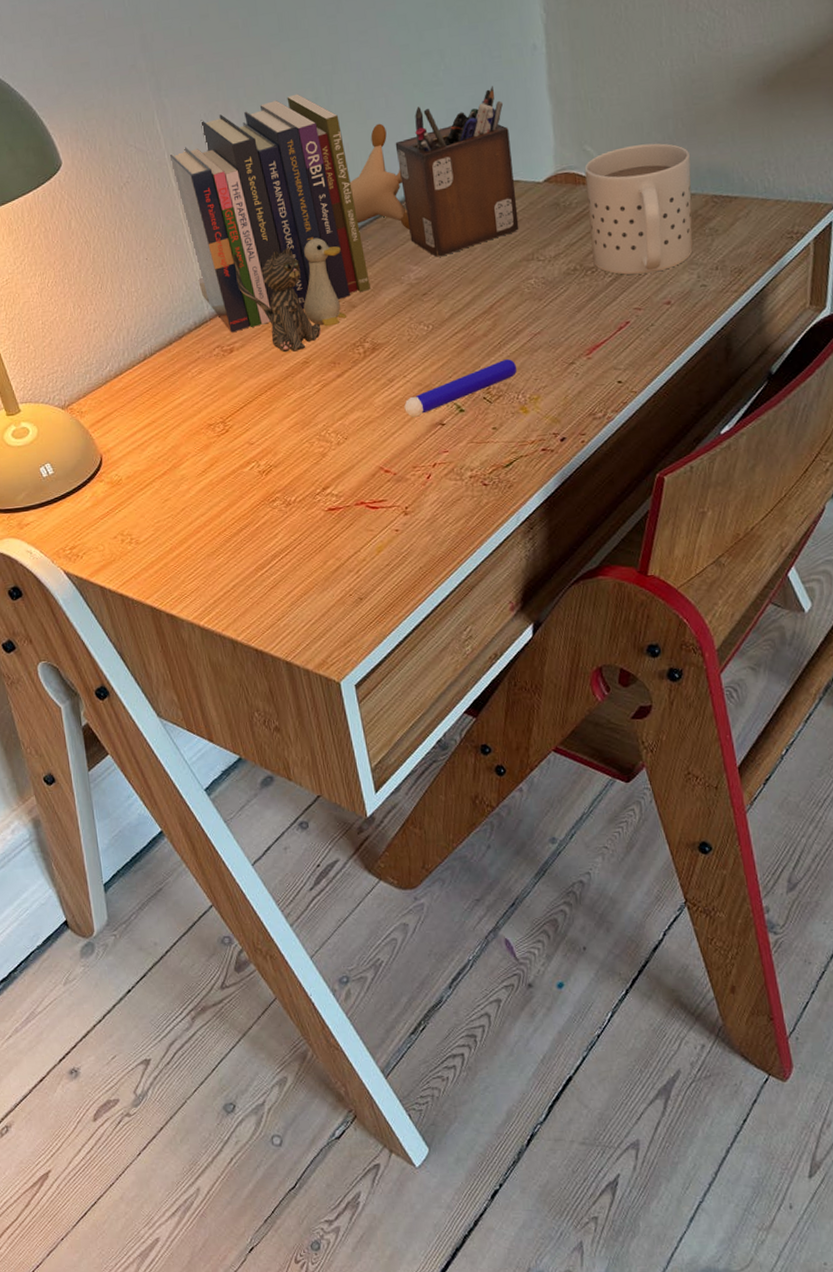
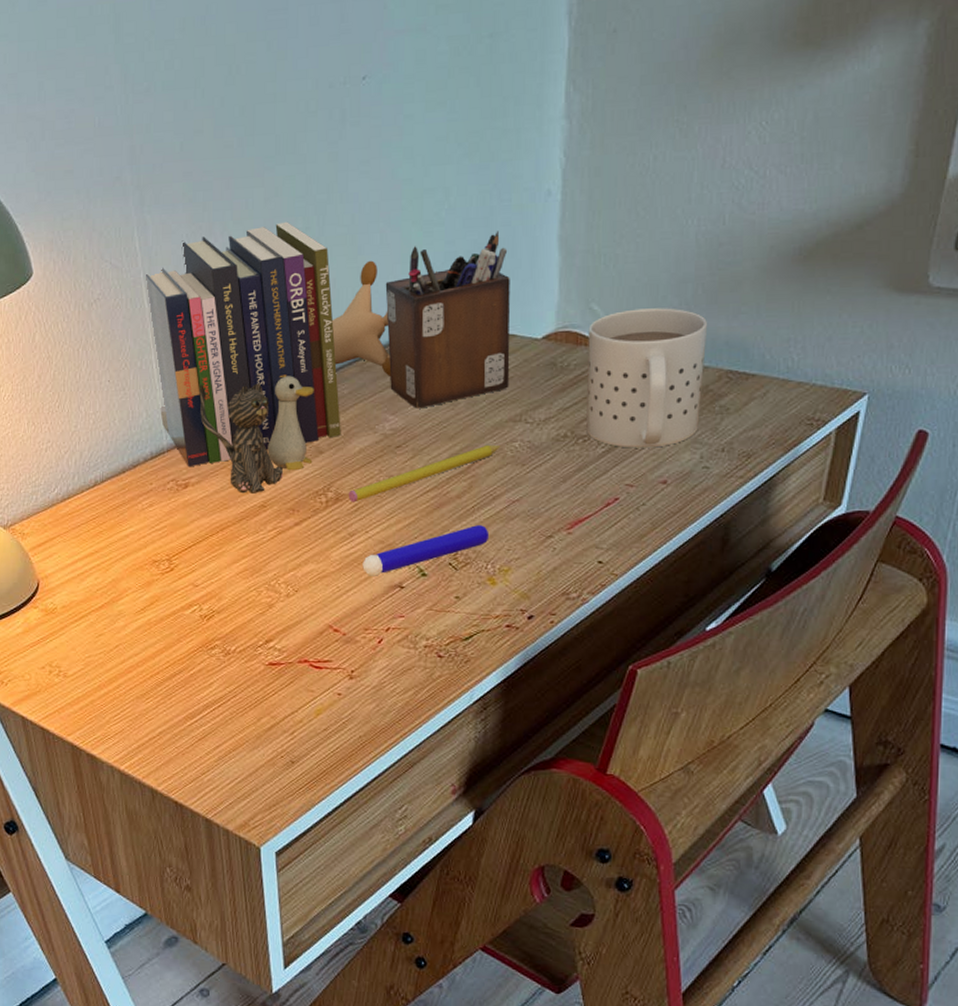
pencil: none [383,283,518,351] -> present [348,444,501,503]

